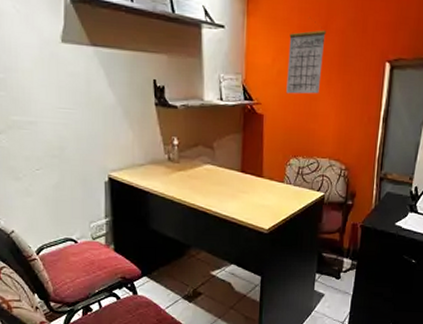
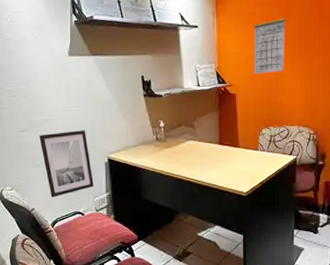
wall art: none [21,138,90,219] -> present [39,130,94,197]

